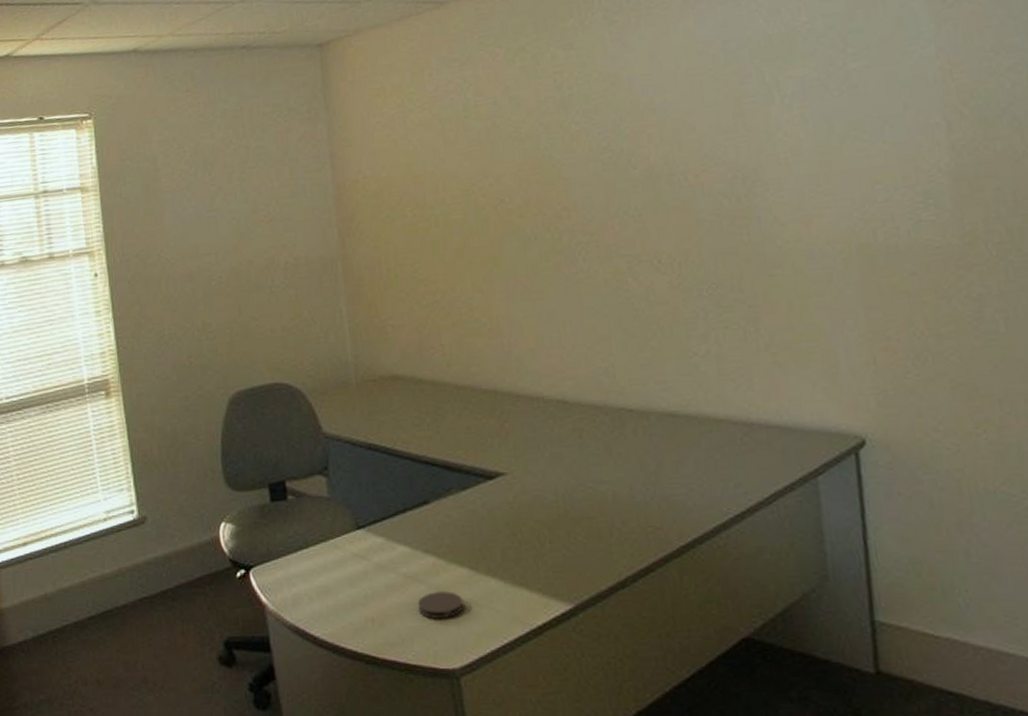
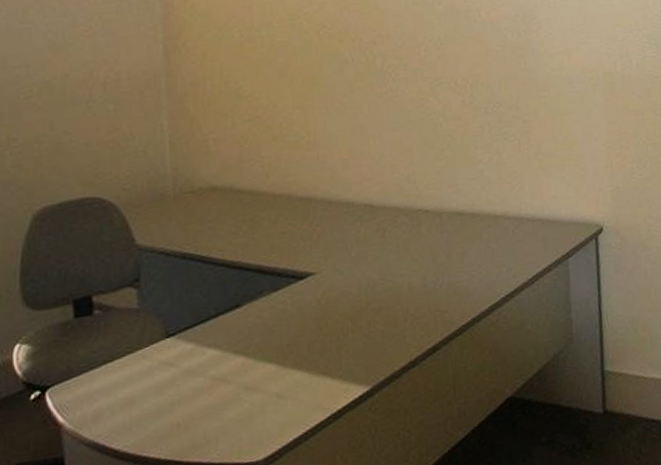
coaster: present [417,591,464,619] -> none [224,388,270,416]

